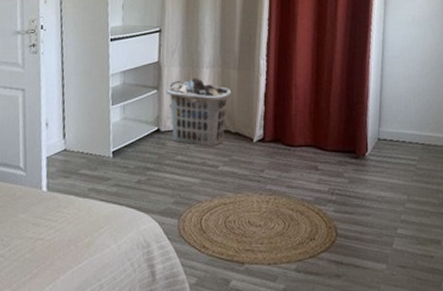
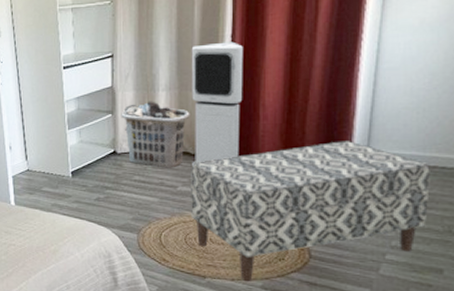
bench: none [231,121,427,265] -> present [191,141,430,281]
air purifier: none [233,24,278,145] -> present [191,41,243,166]

